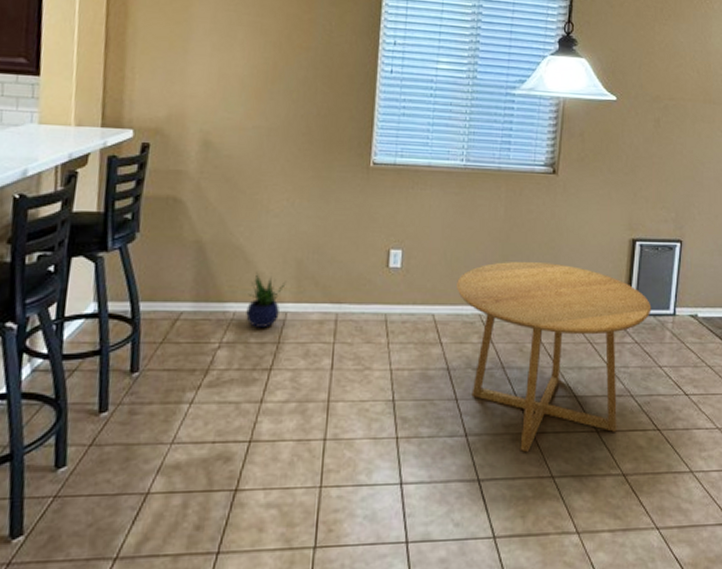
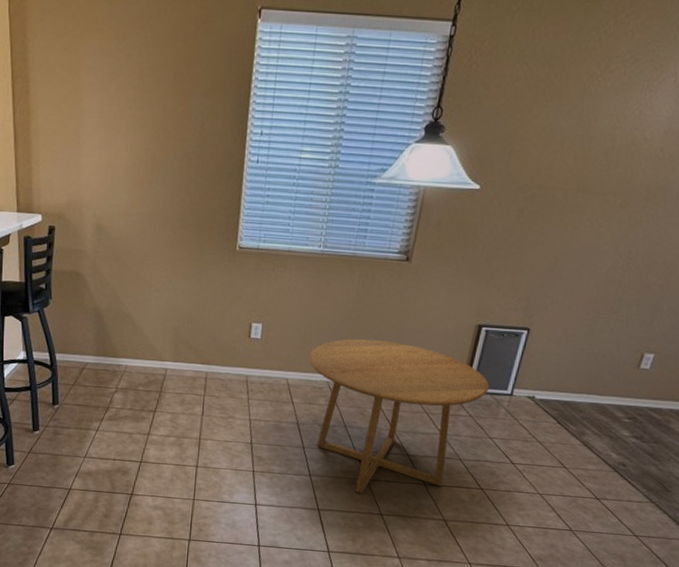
potted plant: present [246,272,286,327] -> none [135,336,166,379]

